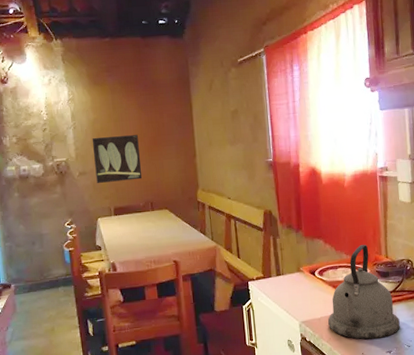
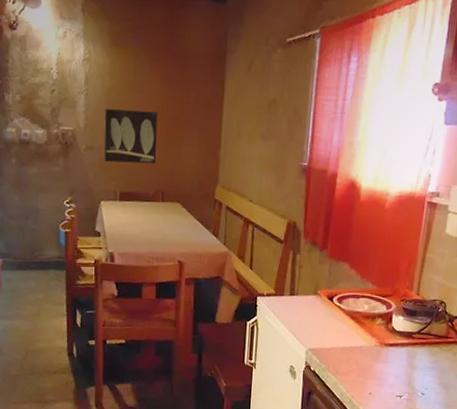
kettle: present [328,245,400,340] -> none [338,276,418,381]

